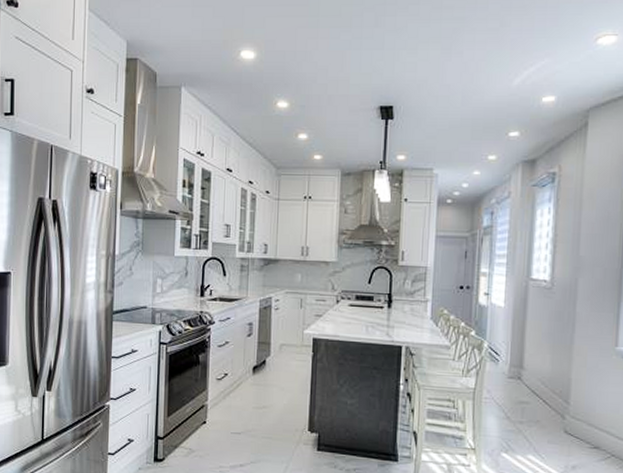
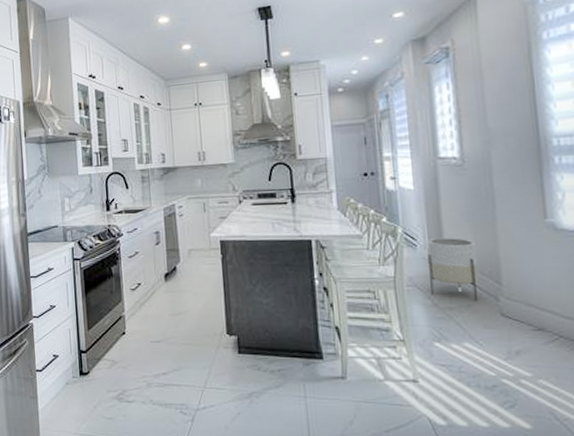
planter: none [506,354,553,418] -> present [426,237,480,302]

